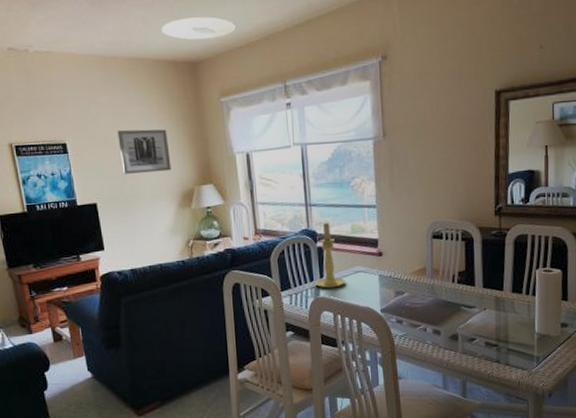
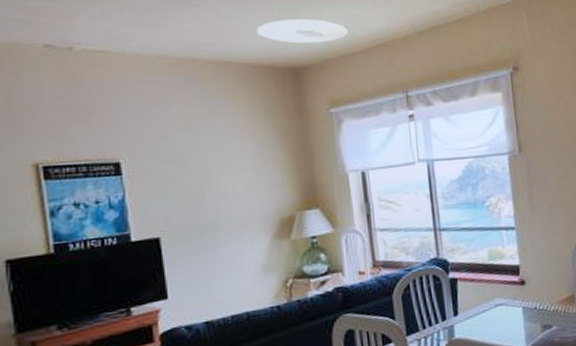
wall art: present [117,129,172,174] -> none [194,144,266,200]
candle holder: present [315,222,346,289] -> none [448,248,485,328]

